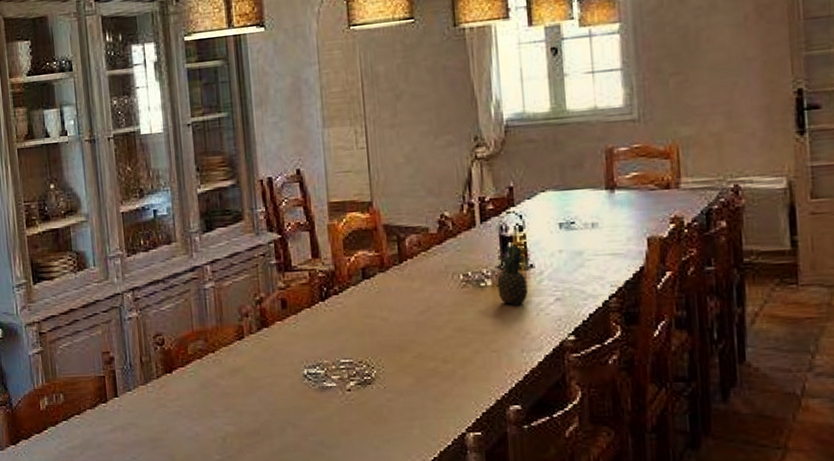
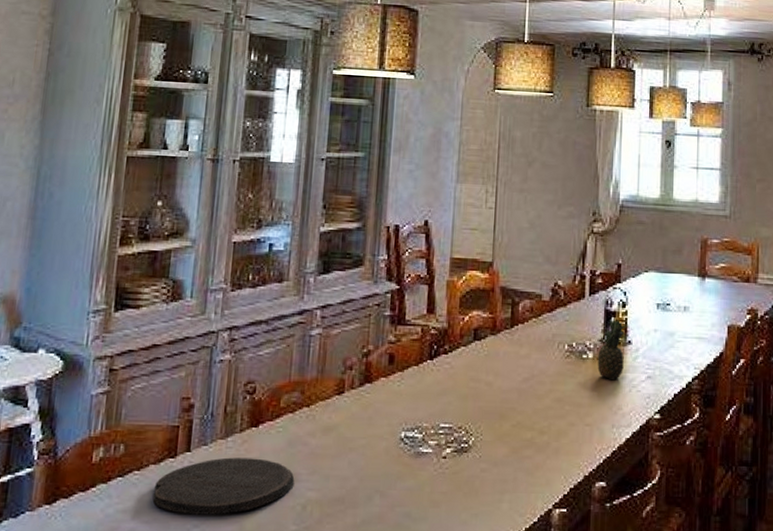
plate: none [94,399,212,449] -> present [152,457,295,515]

